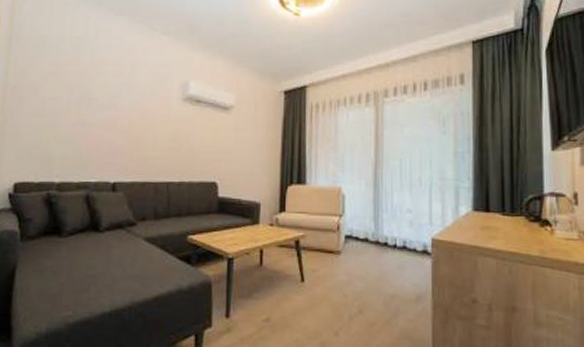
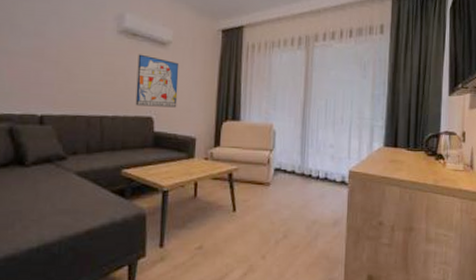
wall art: none [200,120,242,172] -> present [135,54,179,108]

